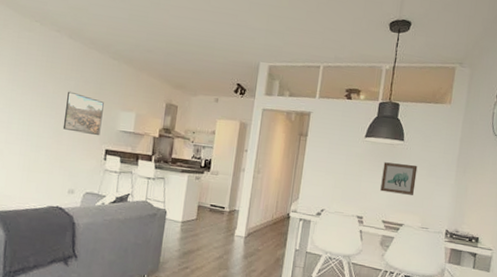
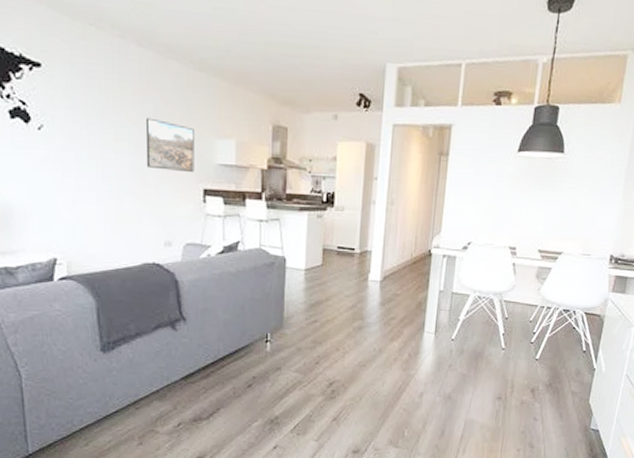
wall art: present [380,162,418,195] -> none [536,180,580,218]

